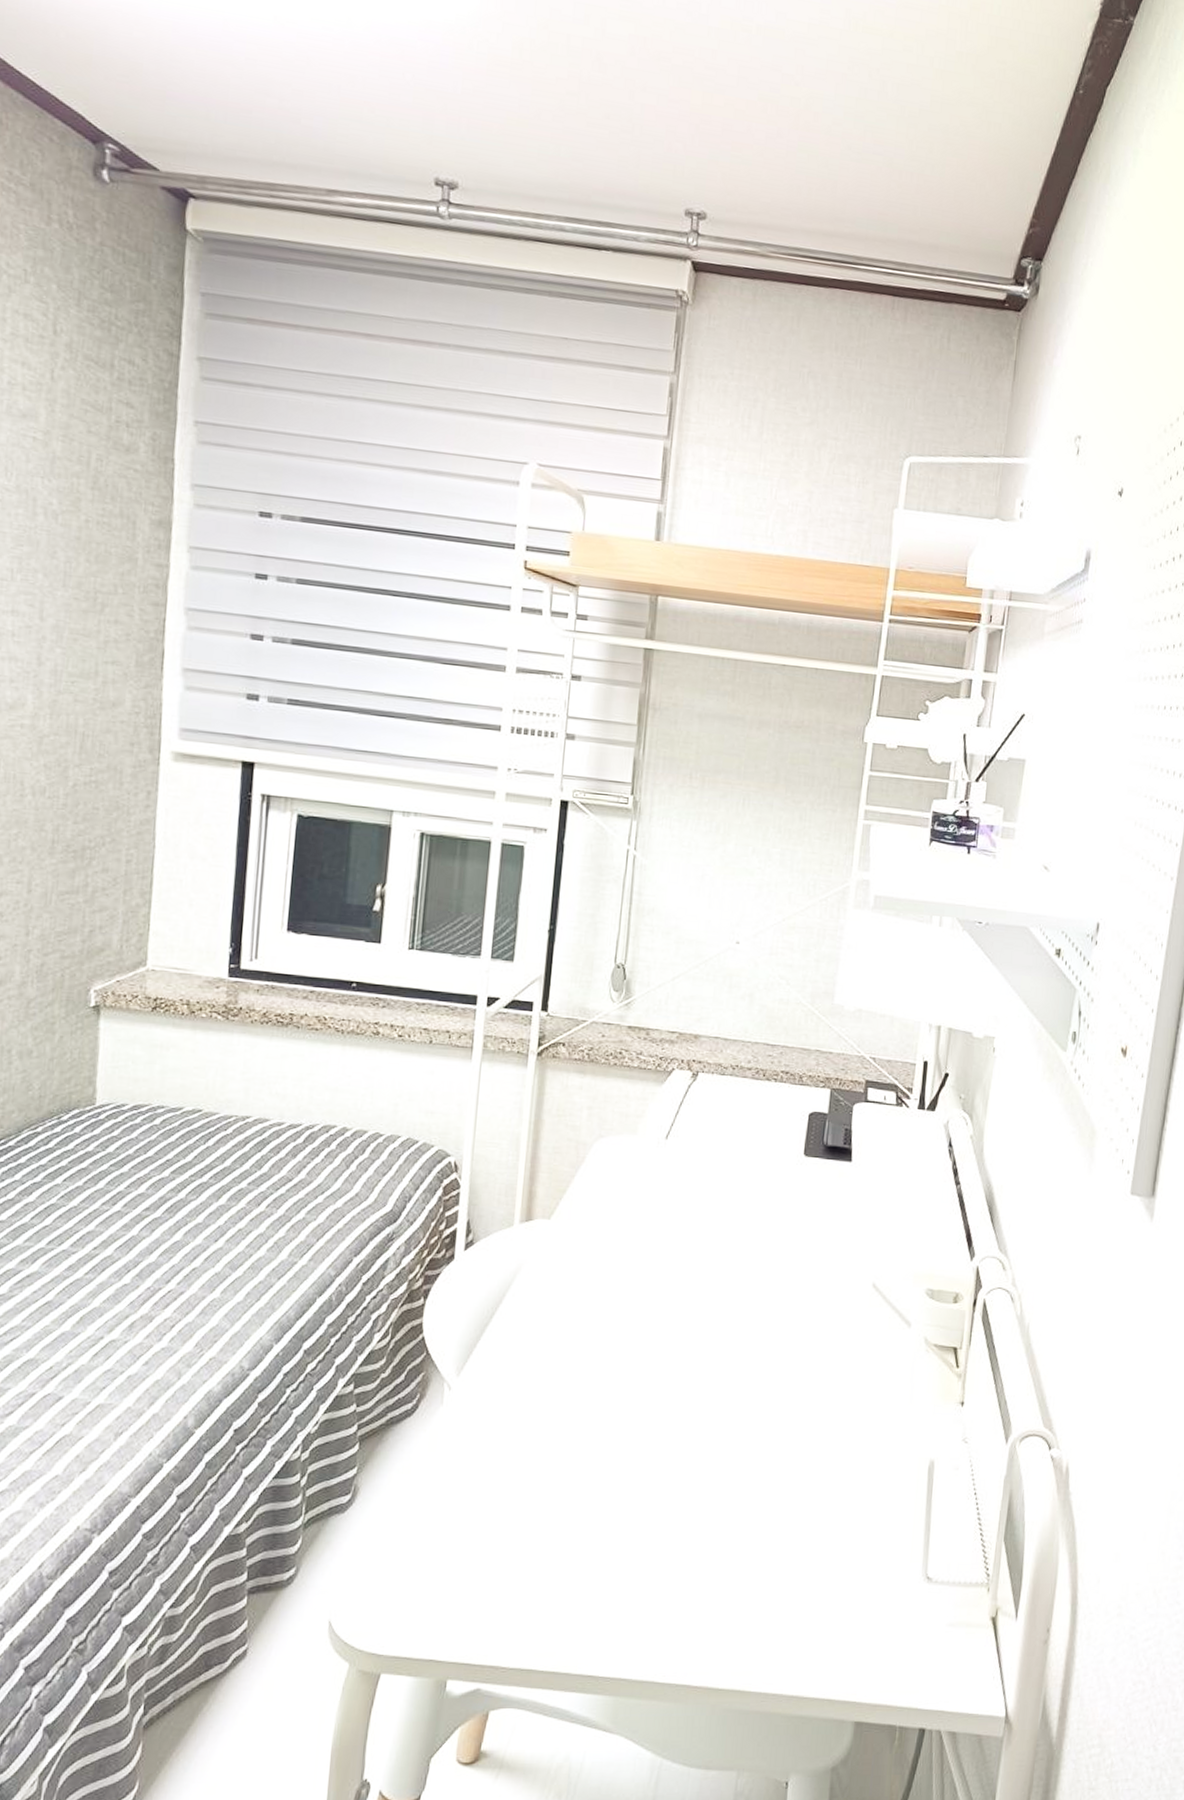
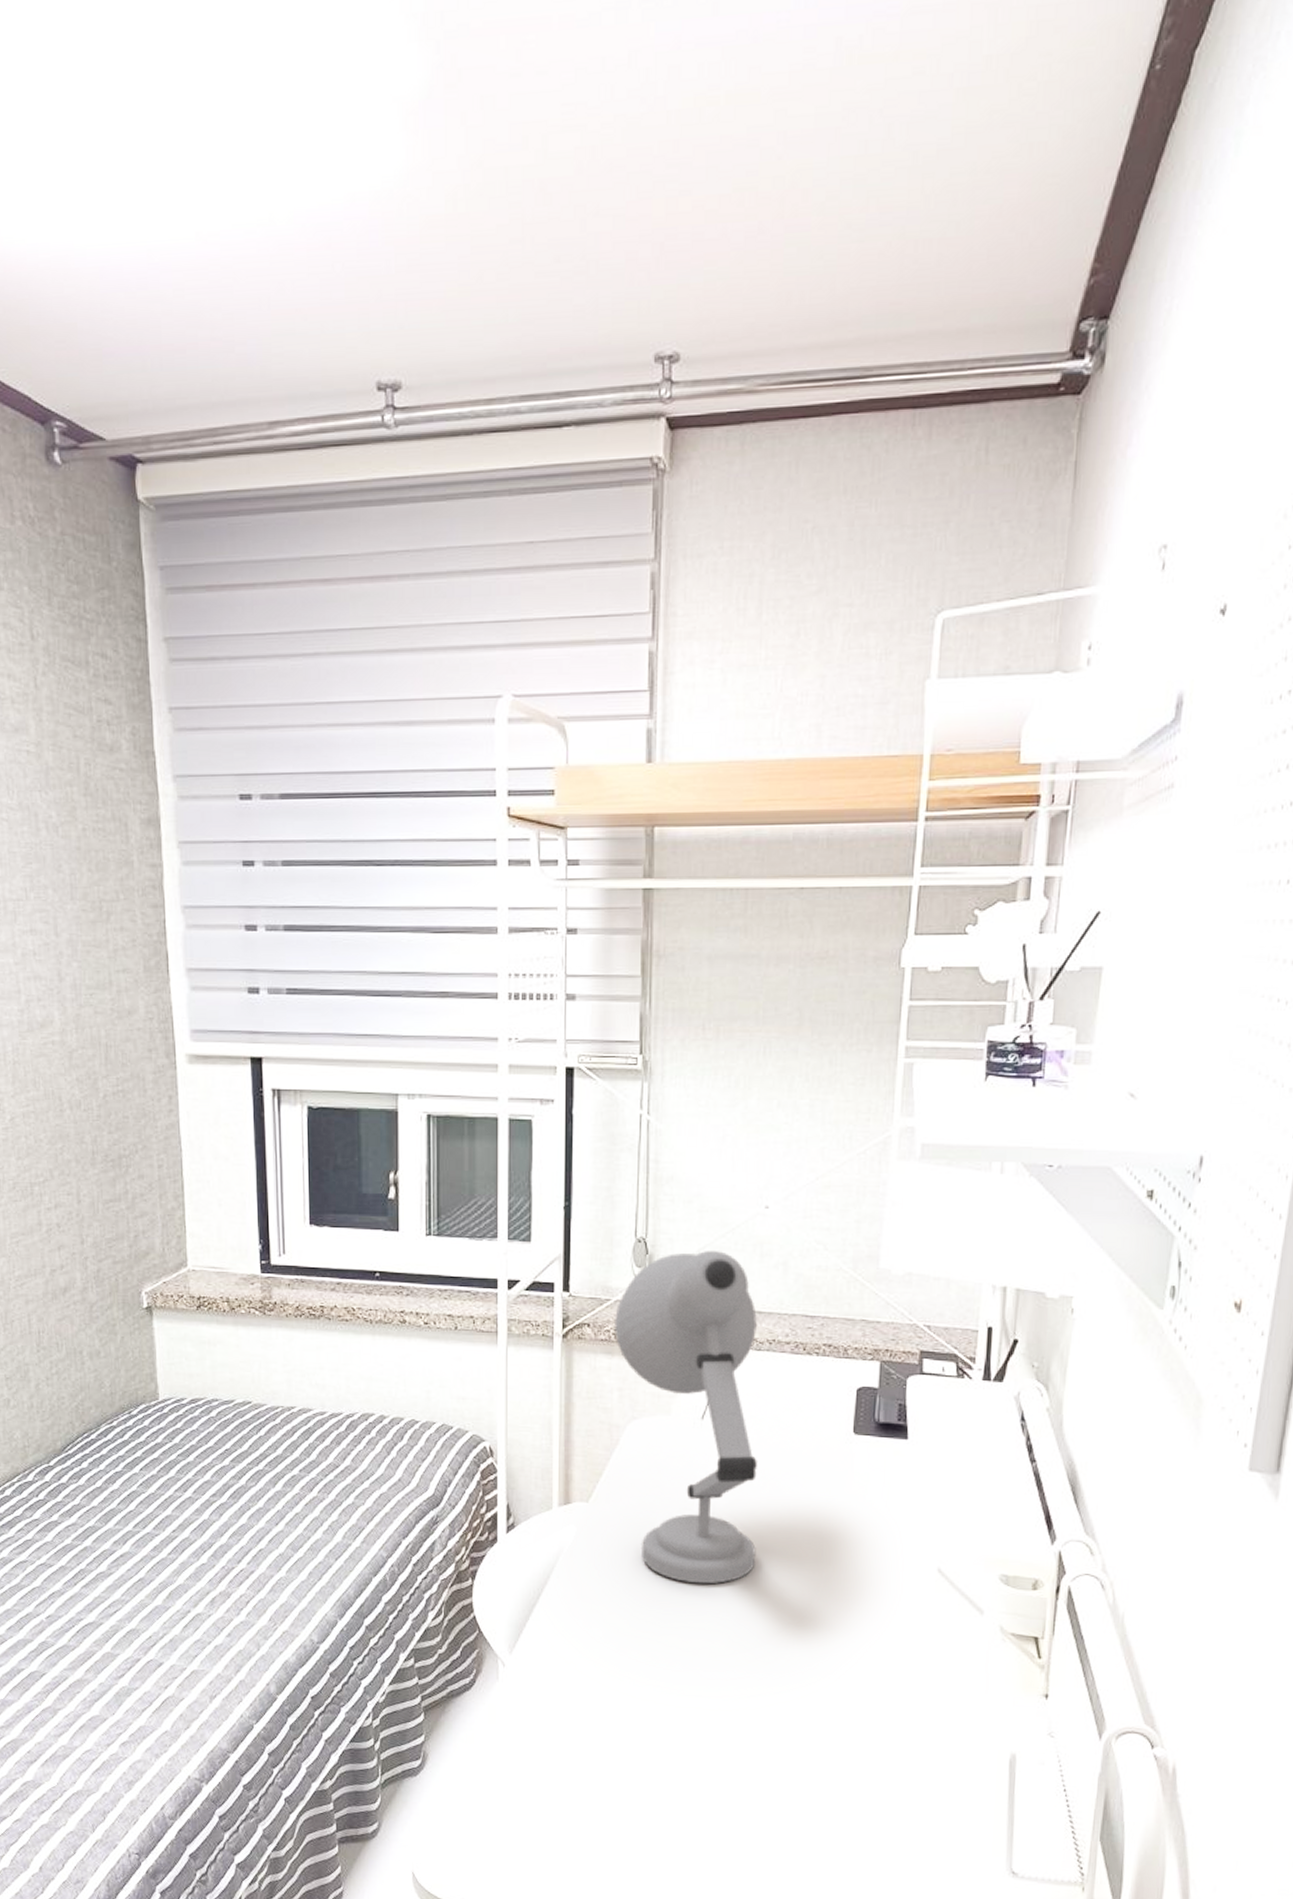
desk lamp: none [587,979,723,1301] -> present [613,1251,757,1584]

